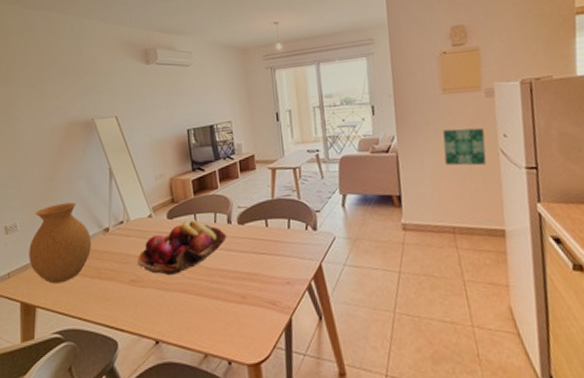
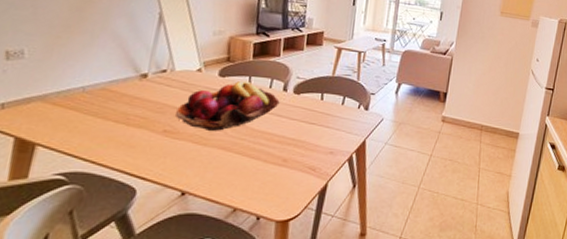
vase: present [29,202,91,284] -> none [34,38,123,123]
wall art: present [442,127,486,166] -> none [488,45,523,81]

